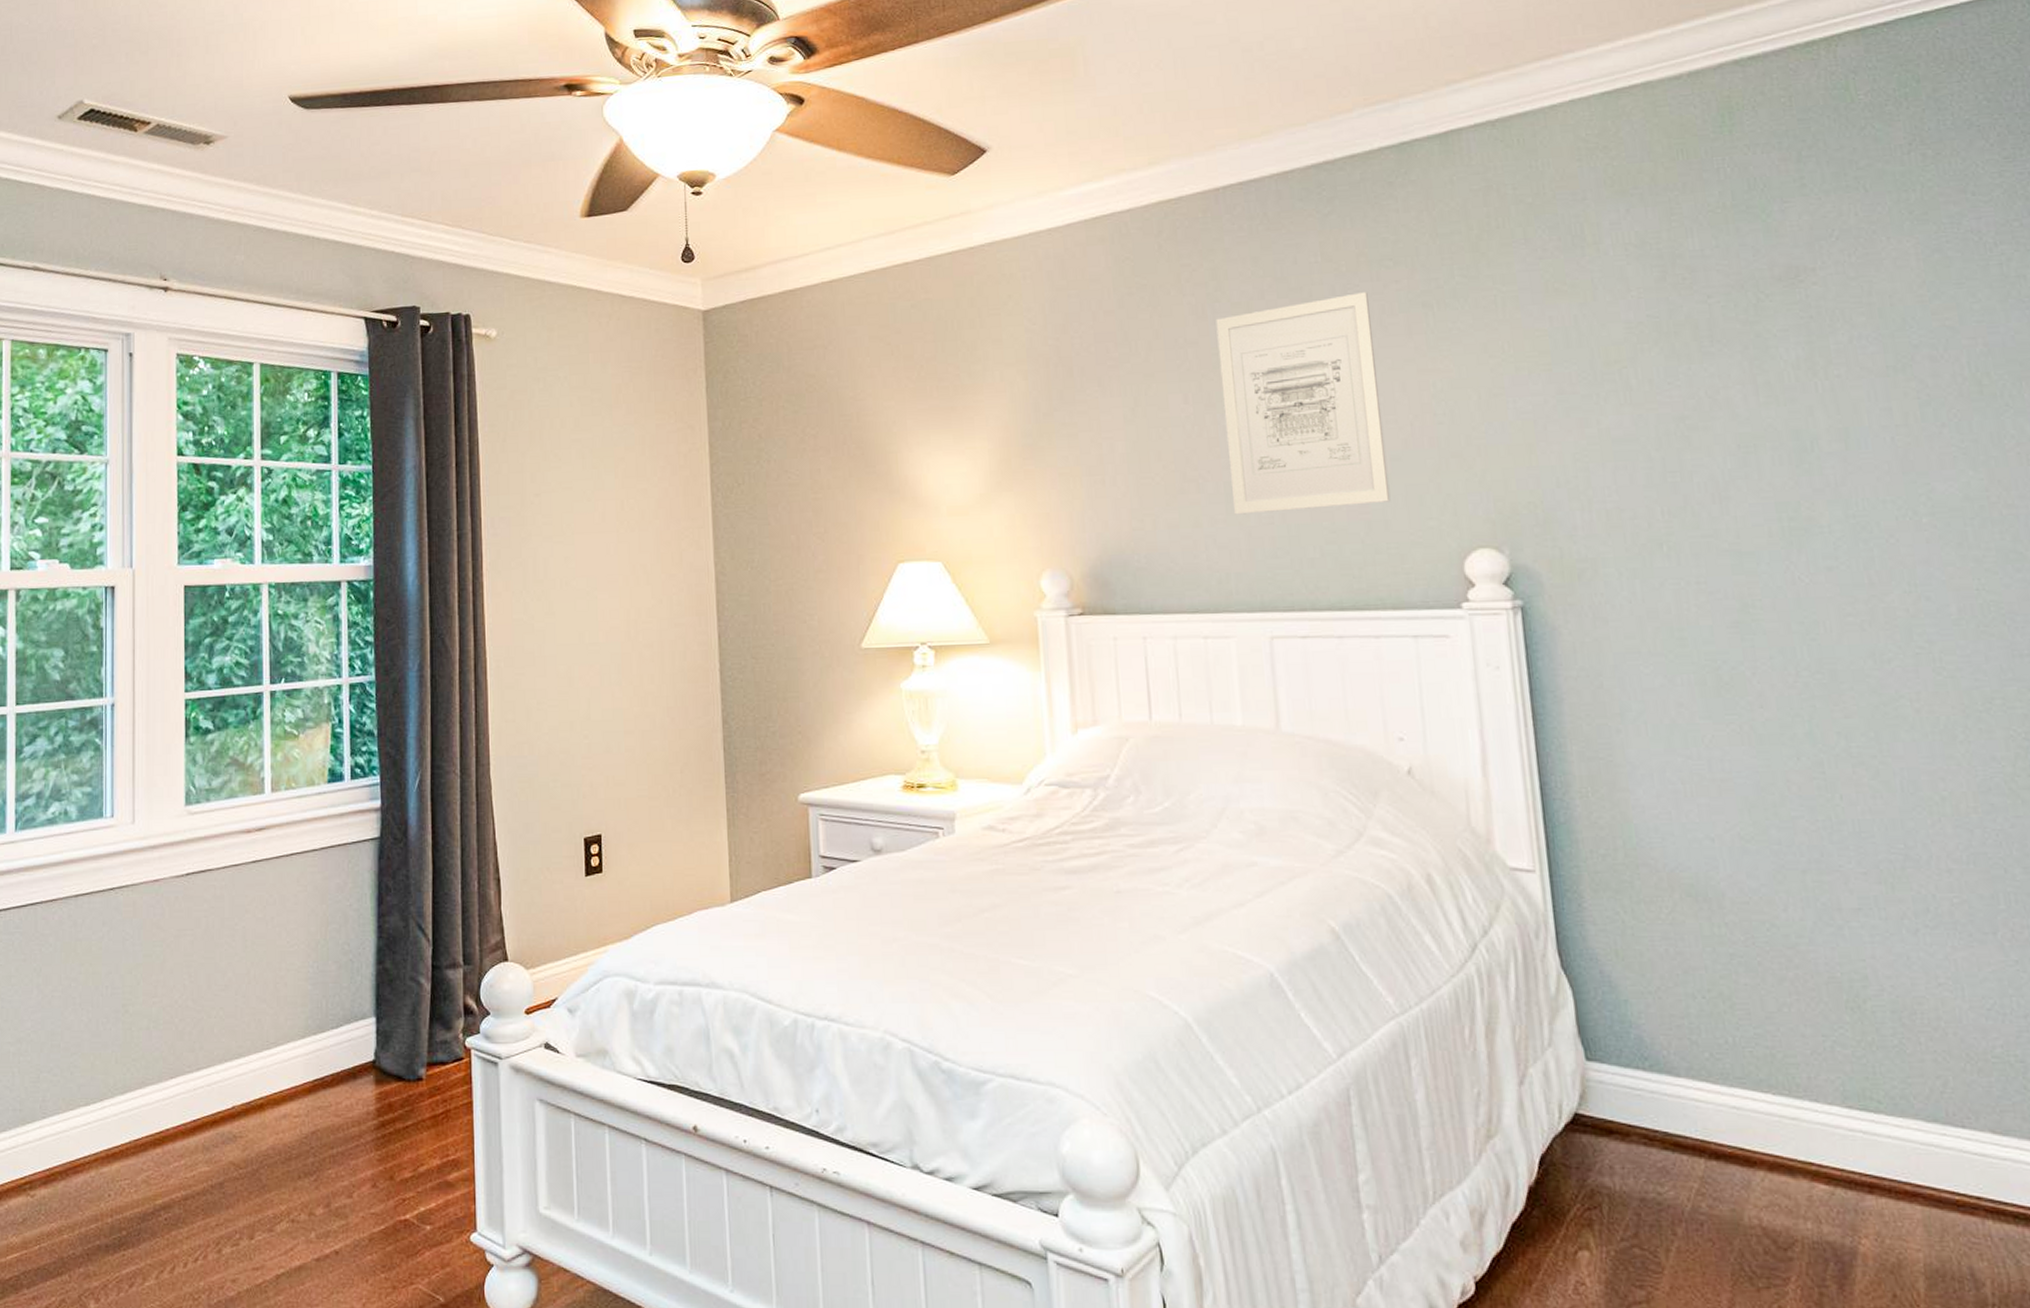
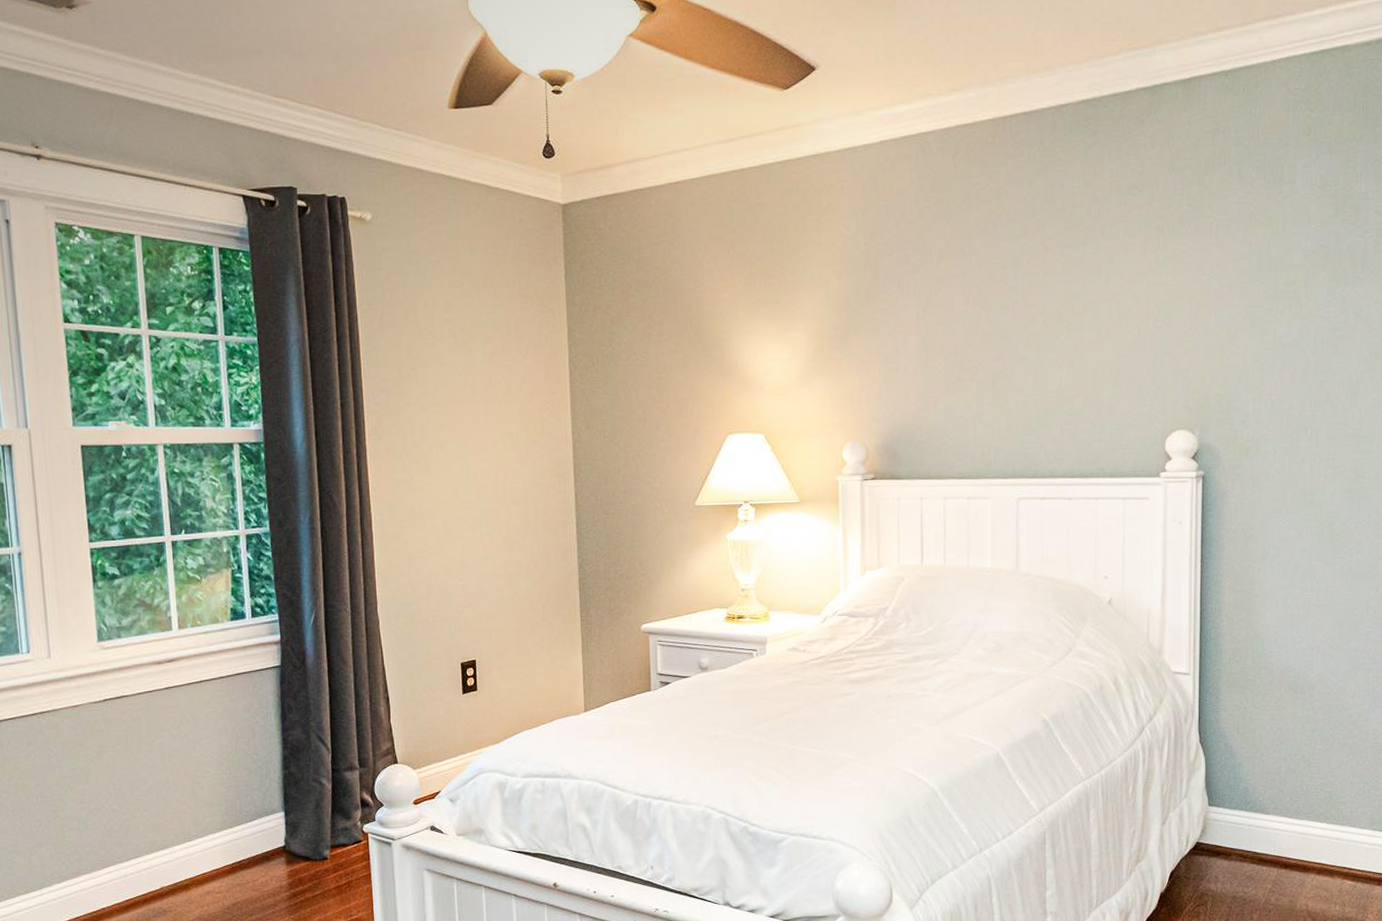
wall art: present [1216,292,1391,515] -> none [995,215,1117,399]

